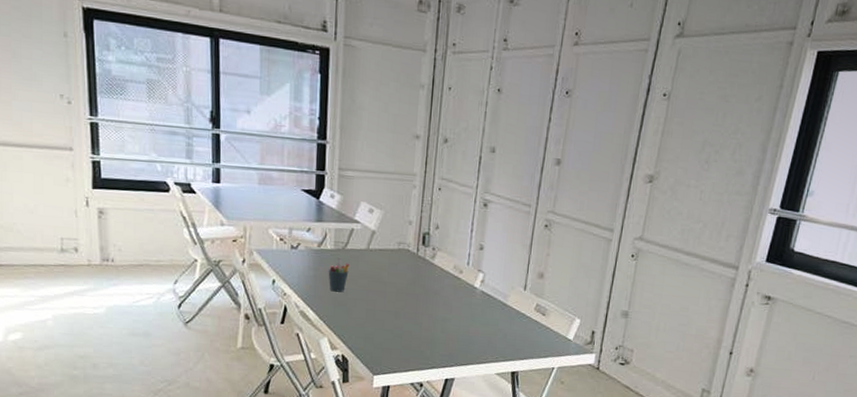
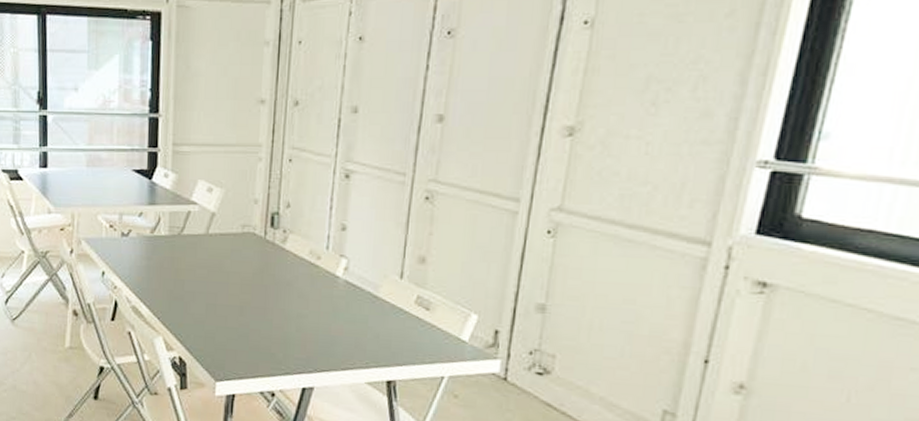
pen holder: present [328,257,349,292] -> none [162,244,186,284]

